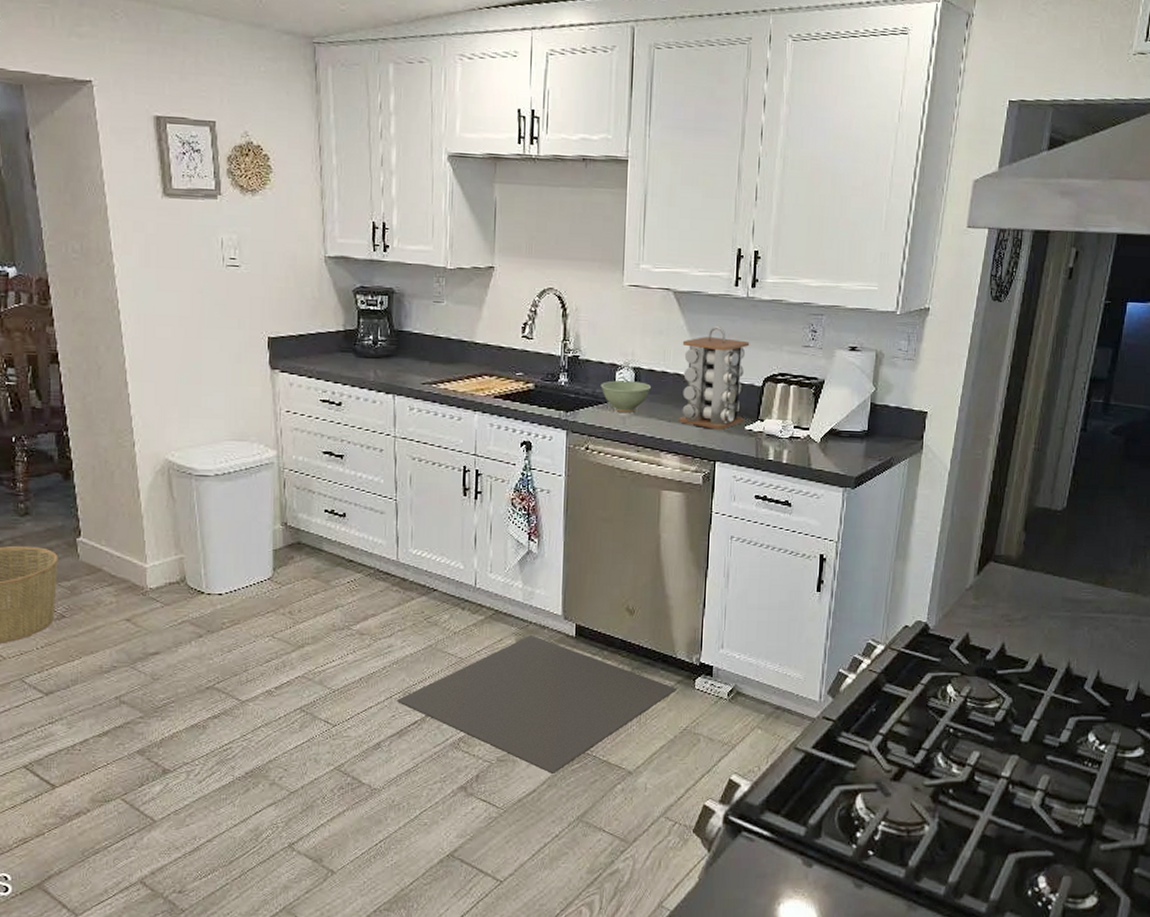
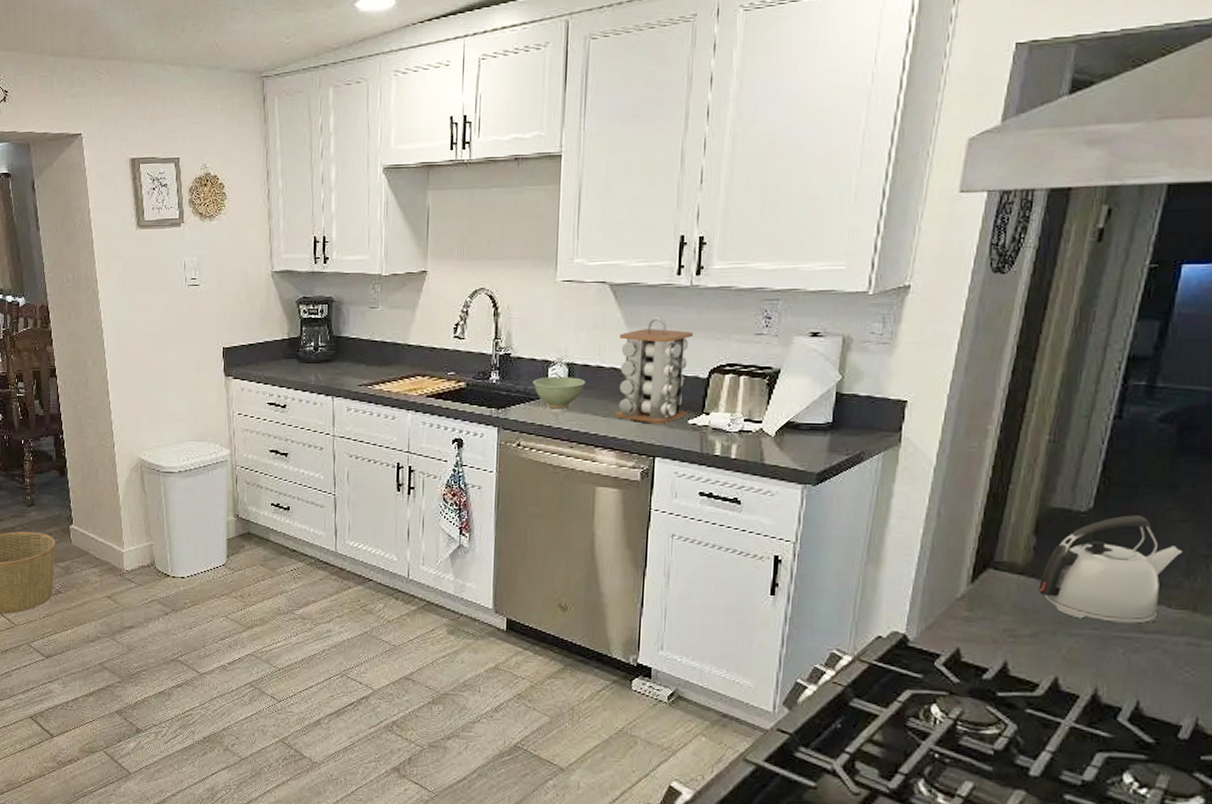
door mat: present [397,634,677,774] -> none [335,626,612,763]
kettle: none [1027,513,1128,605] -> present [1038,515,1182,624]

